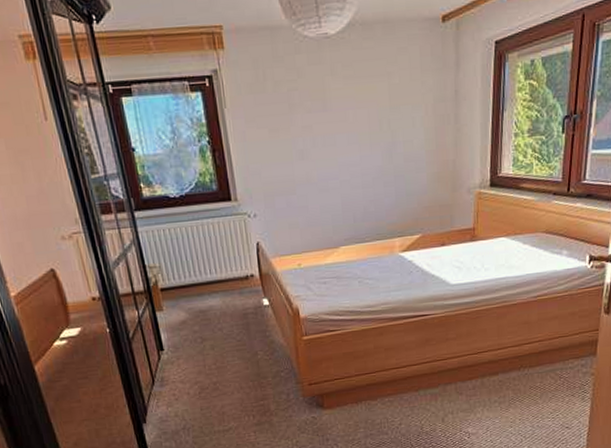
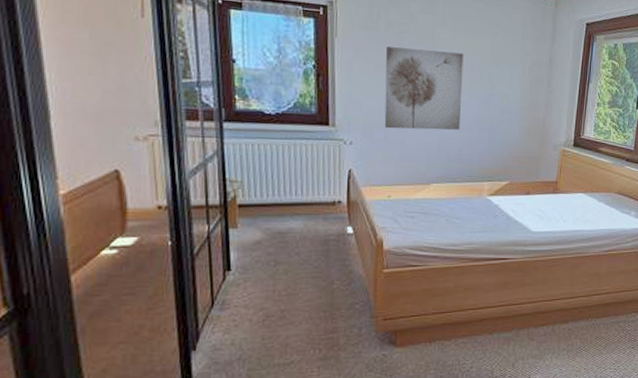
wall art: none [277,102,363,196] -> present [384,47,464,130]

